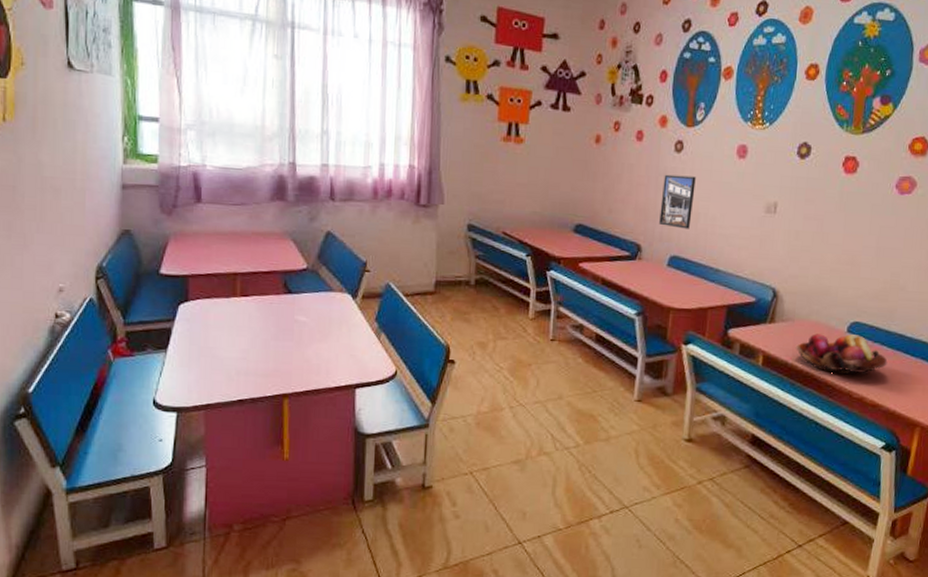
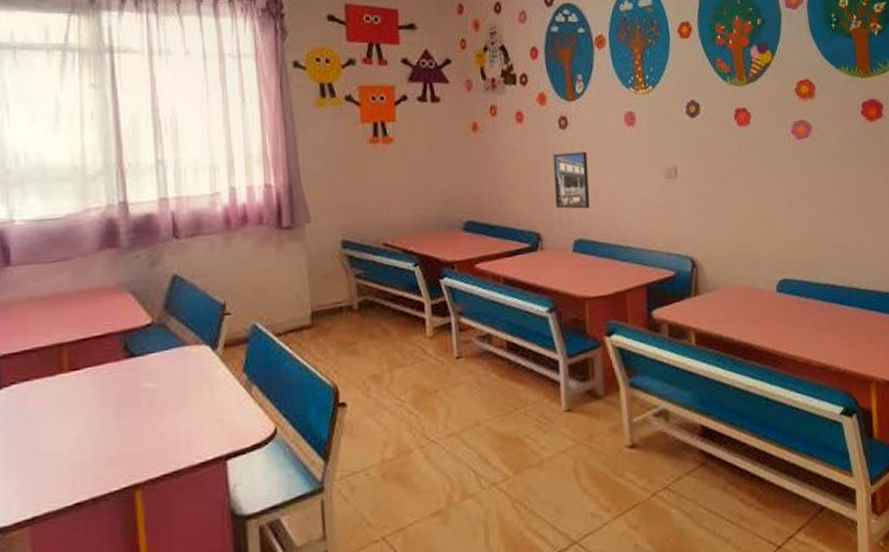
fruit basket: present [795,334,888,374] -> none [726,293,826,339]

